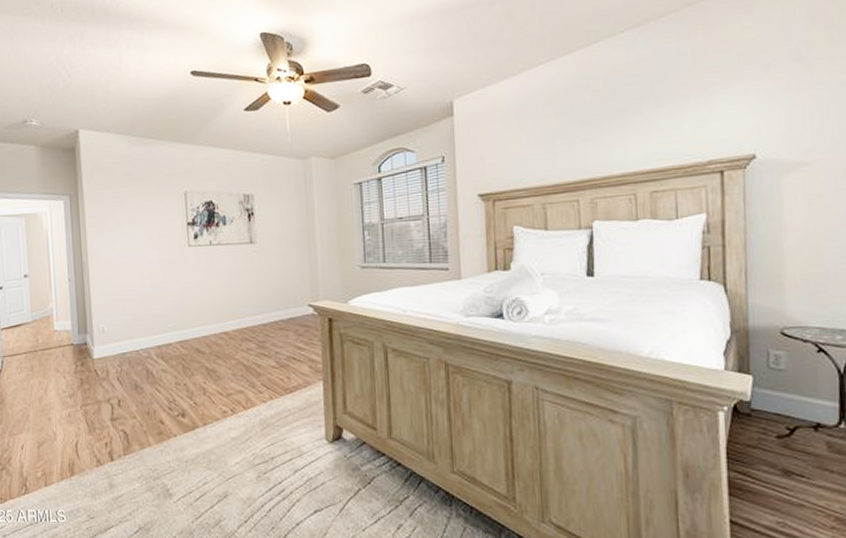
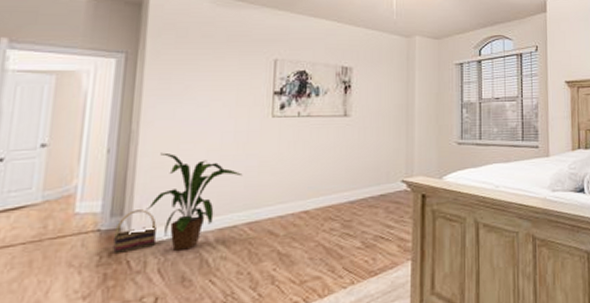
basket: none [82,328,113,363] -> present [113,209,158,253]
house plant: none [103,280,171,363] -> present [147,152,243,251]

